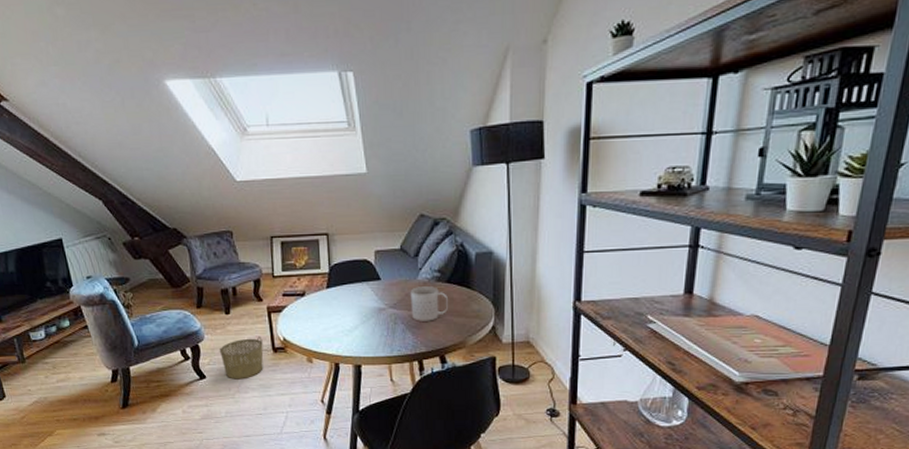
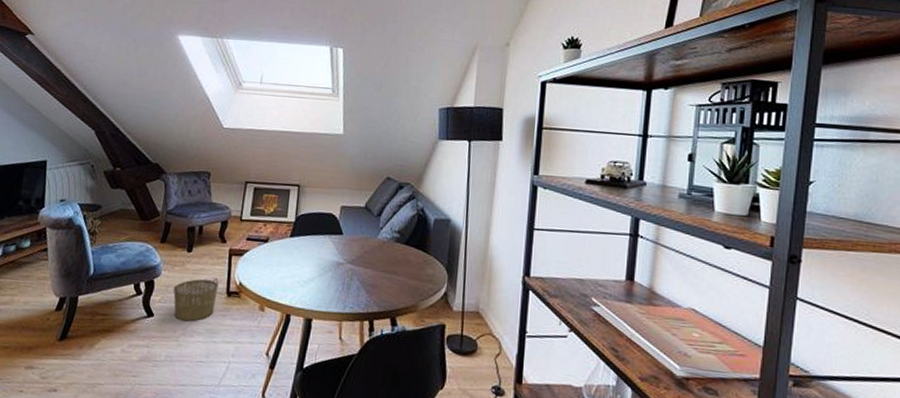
mug: present [410,286,449,321] -> none [367,245,405,281]

